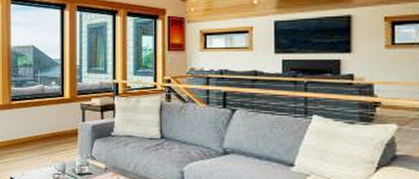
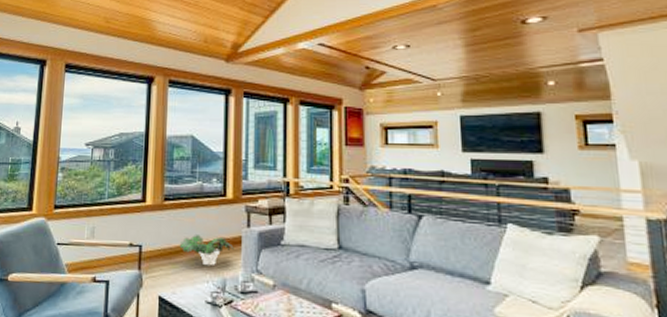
potted plant: none [25,128,71,154] -> present [179,235,234,266]

